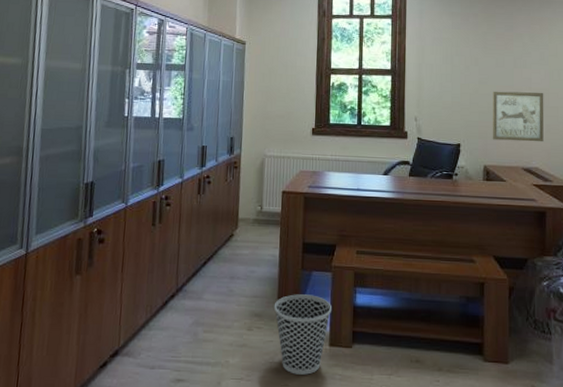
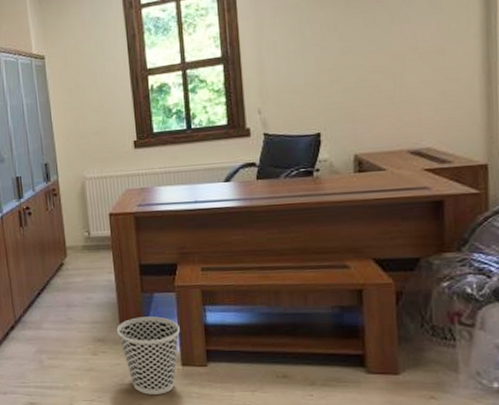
wall art: present [492,91,544,142] -> none [361,50,438,122]

